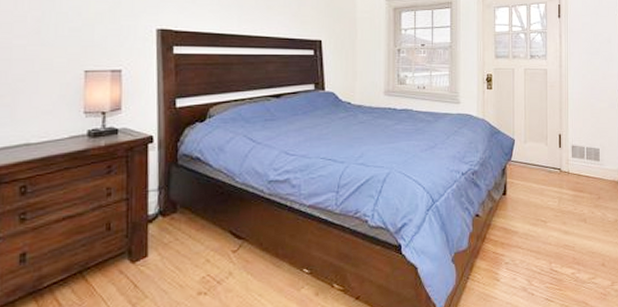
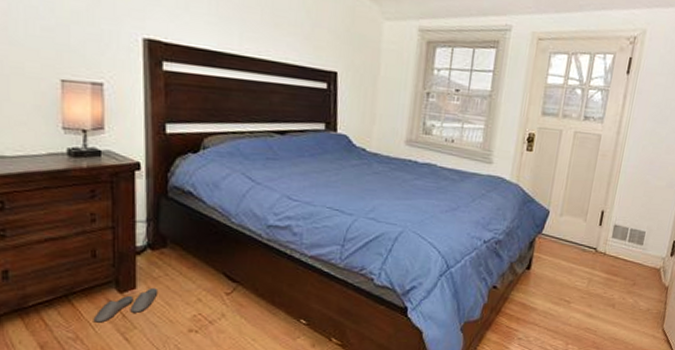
slippers: none [105,253,169,297] -> present [93,287,159,323]

